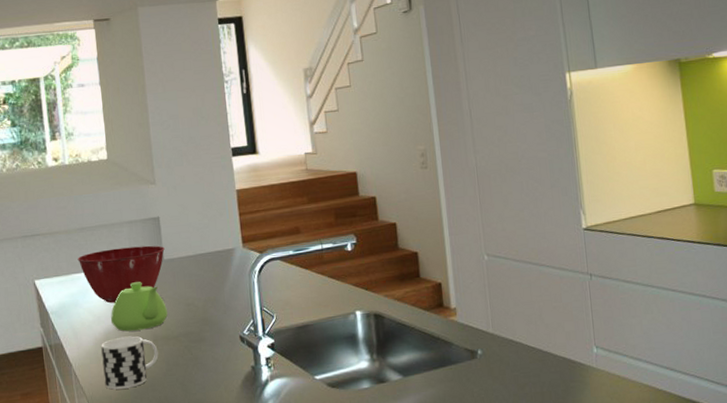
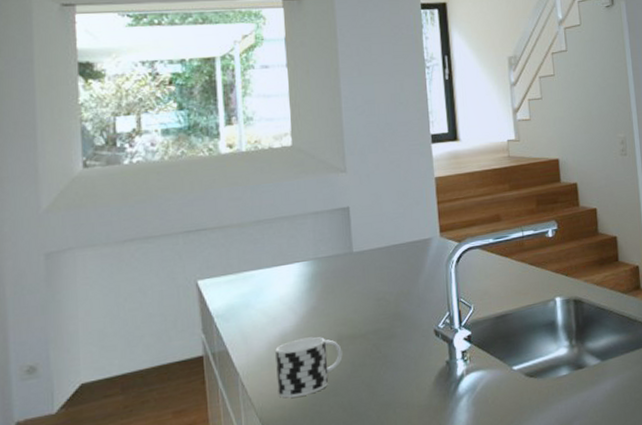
mixing bowl: present [77,245,165,303] -> none [251,237,354,302]
teapot: present [111,282,168,332] -> none [289,277,355,333]

